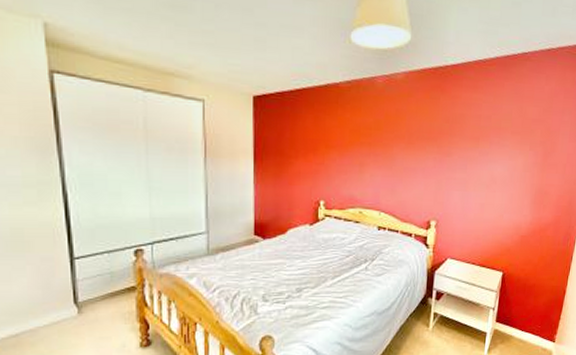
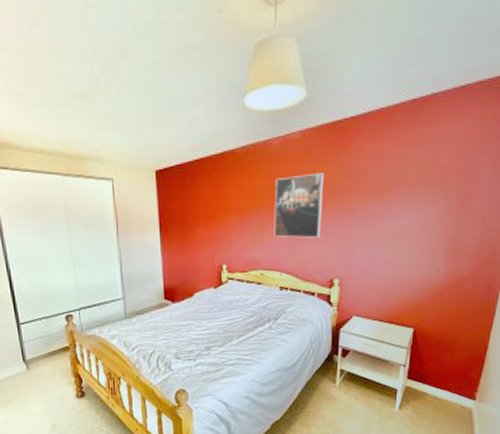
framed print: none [374,114,426,179] -> present [274,172,325,238]

